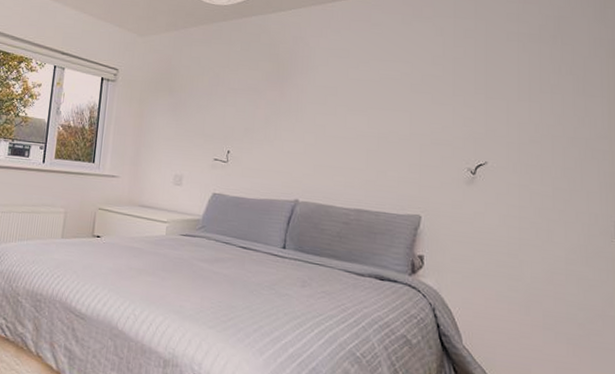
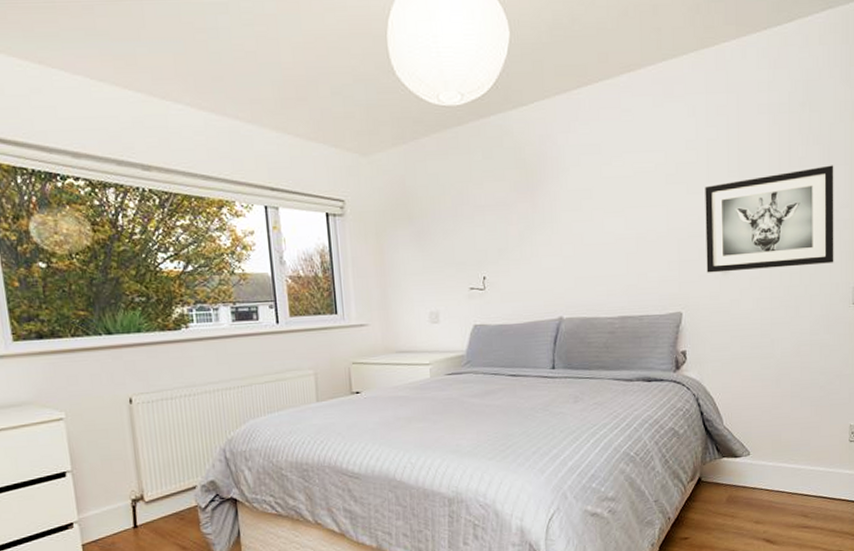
wall art: none [449,95,592,192] -> present [705,165,834,273]

